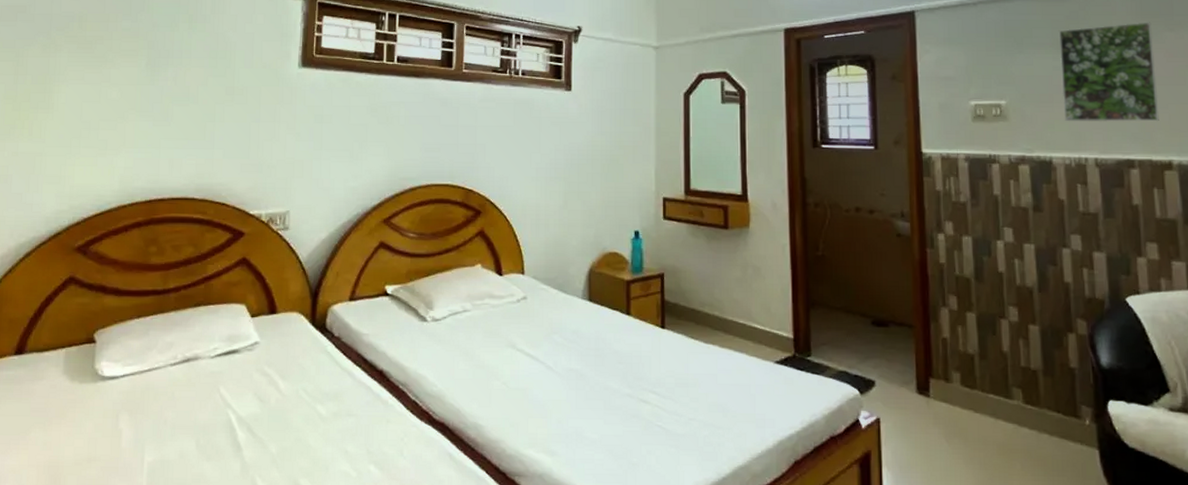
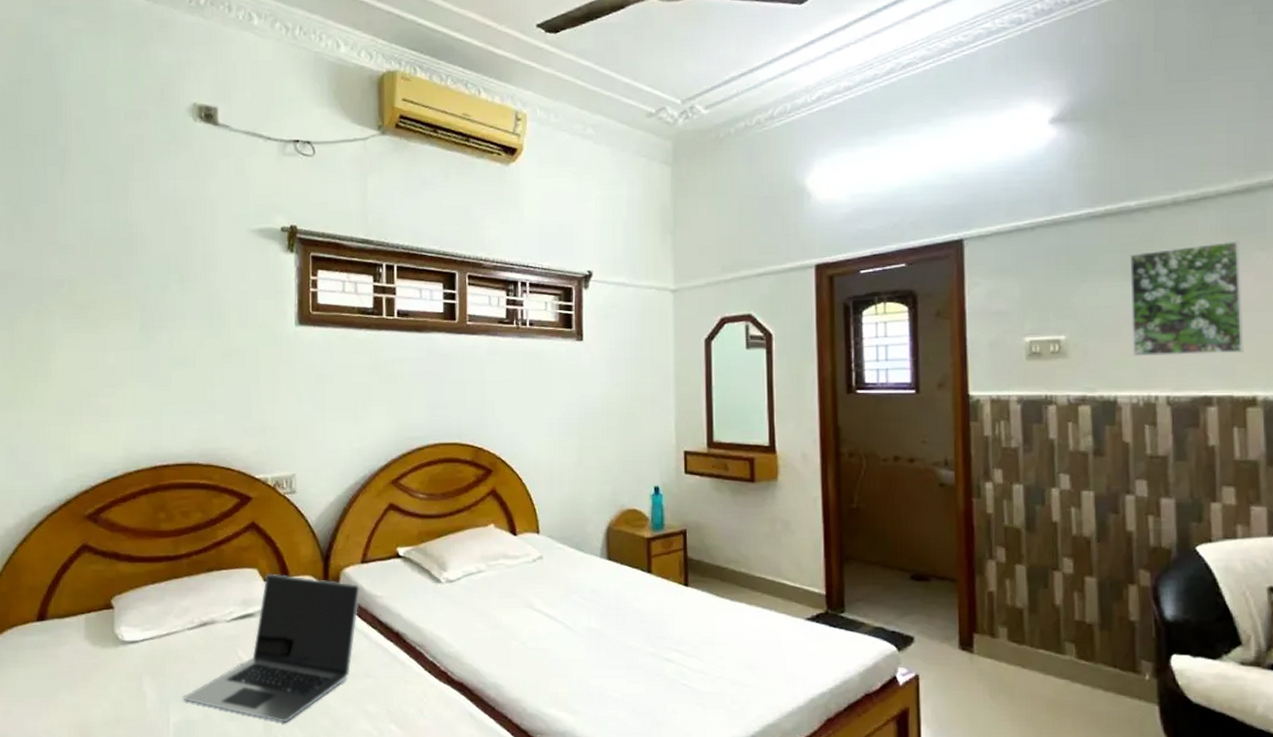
laptop: none [160,310,347,463] -> present [183,574,360,723]

